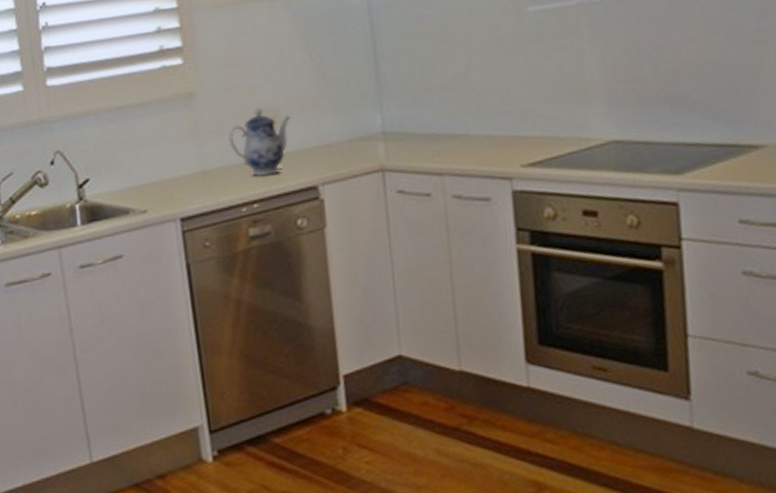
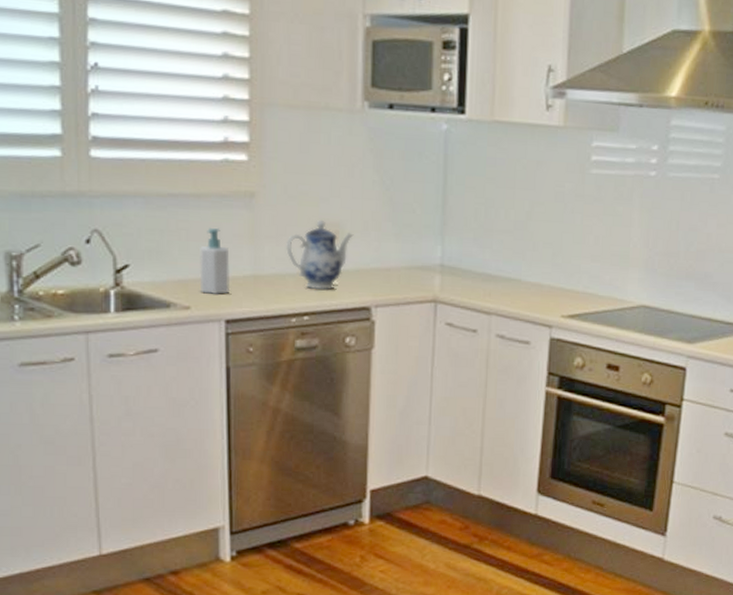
soap bottle: none [149,131,182,196] -> present [200,227,231,295]

